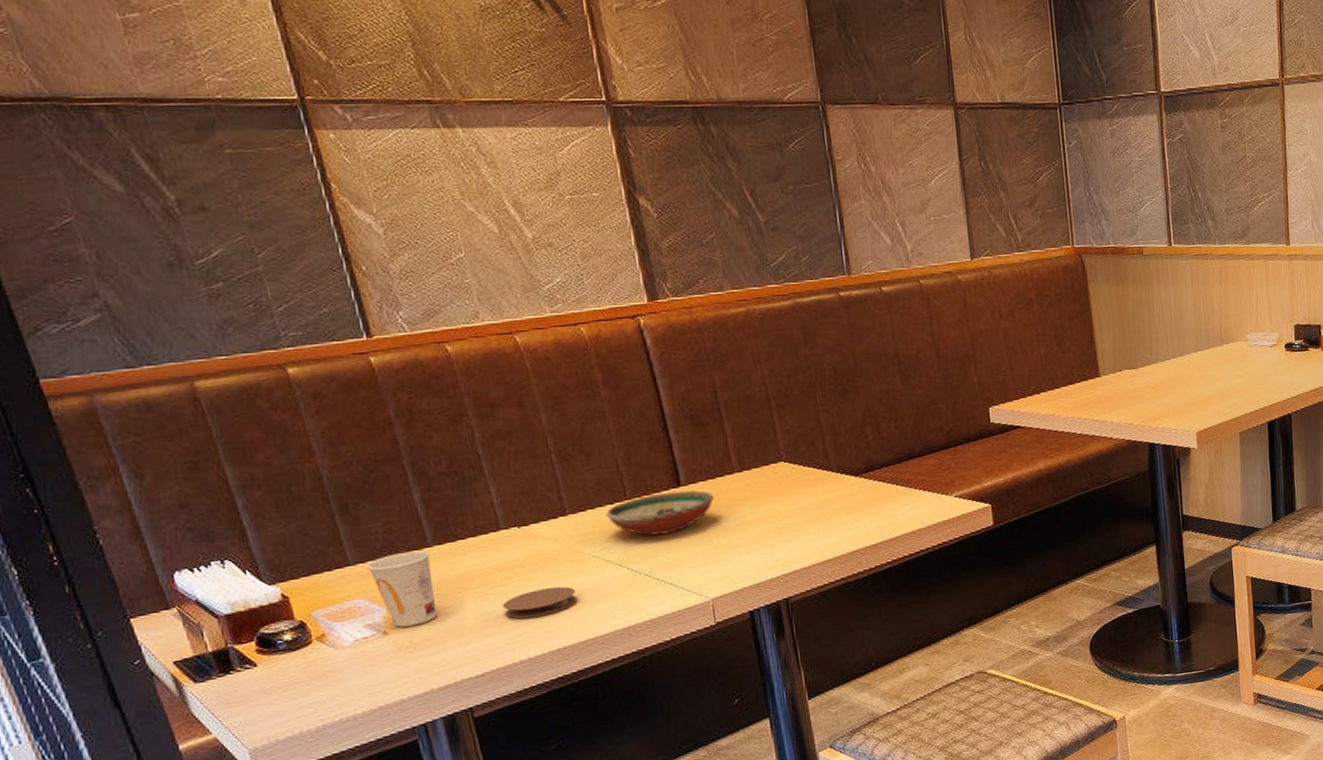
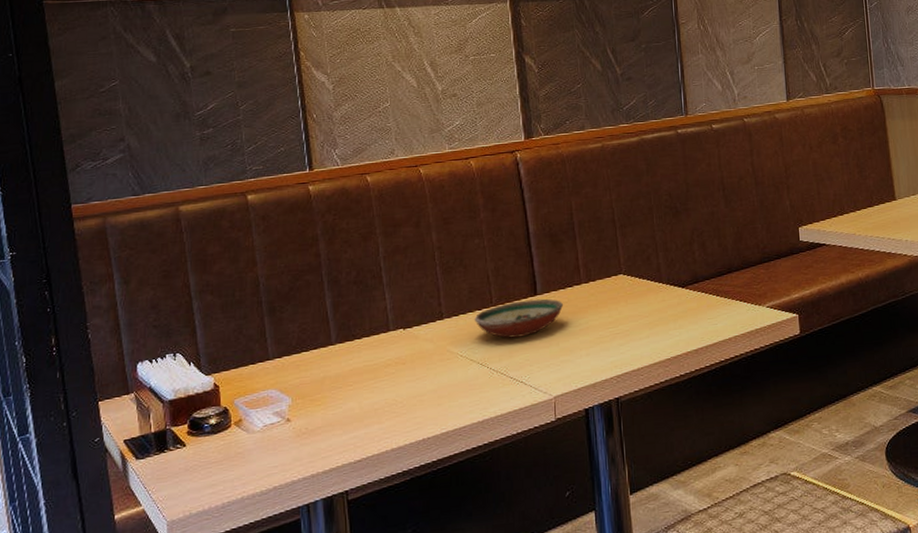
cup: present [366,550,437,628] -> none [282,348,332,415]
coaster: present [502,586,578,619] -> none [383,382,444,411]

